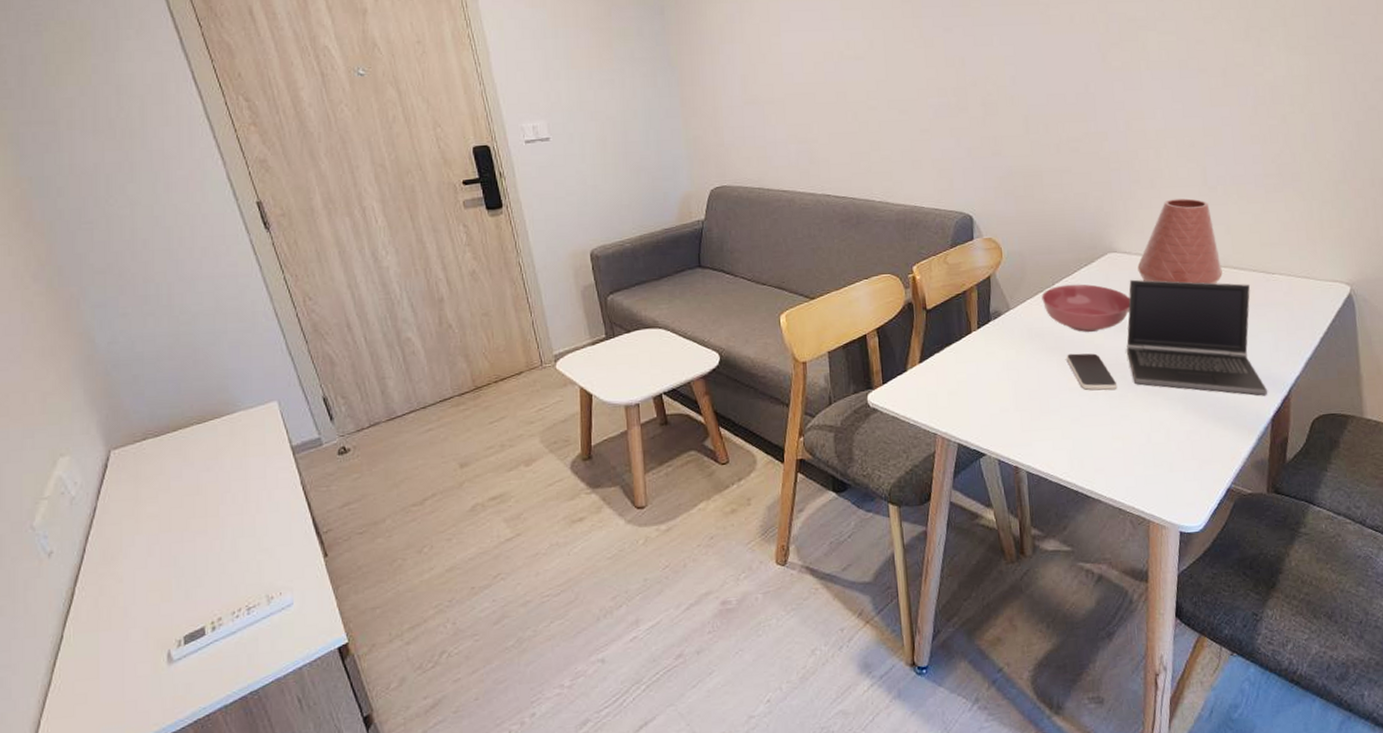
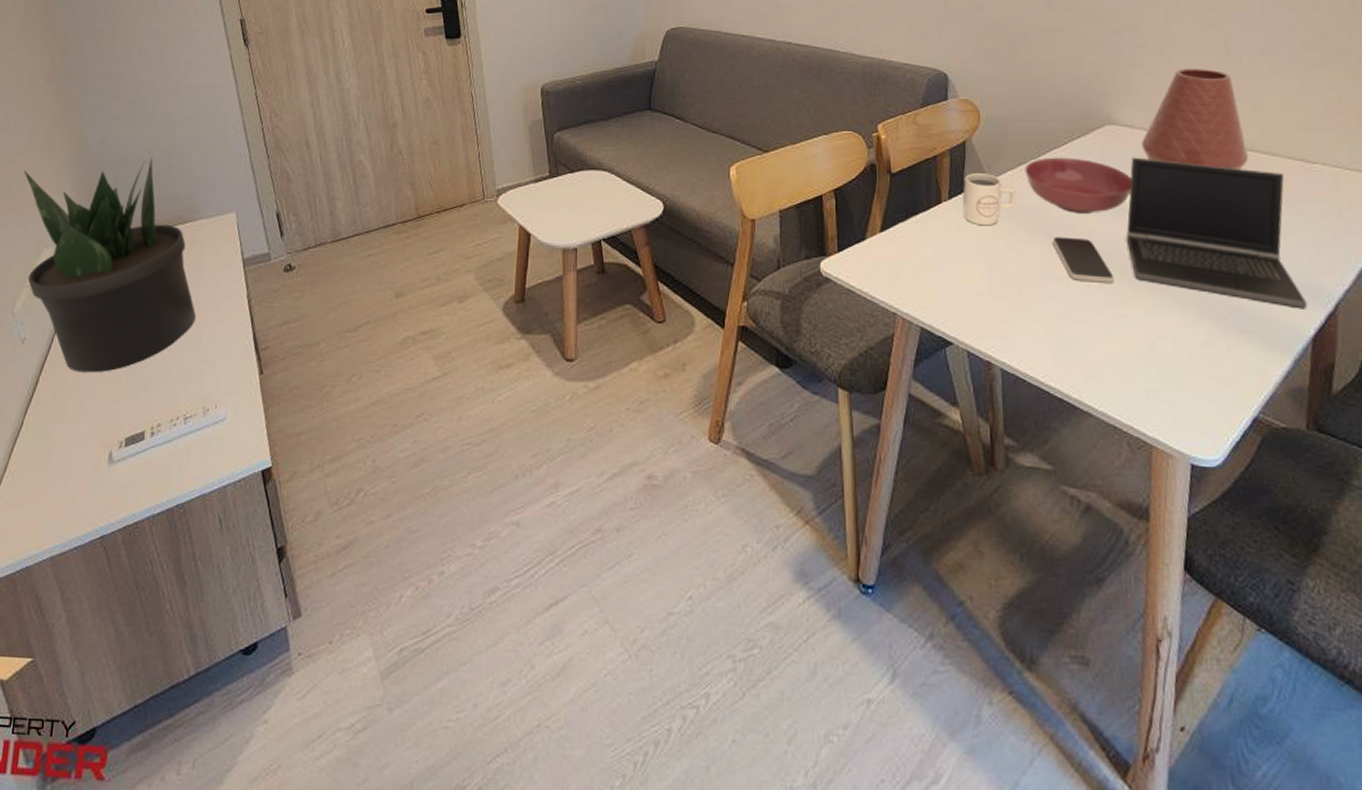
planter: none [22,352,247,579] -> present [24,157,196,373]
mug: none [989,303,1035,350] -> present [963,173,1016,226]

